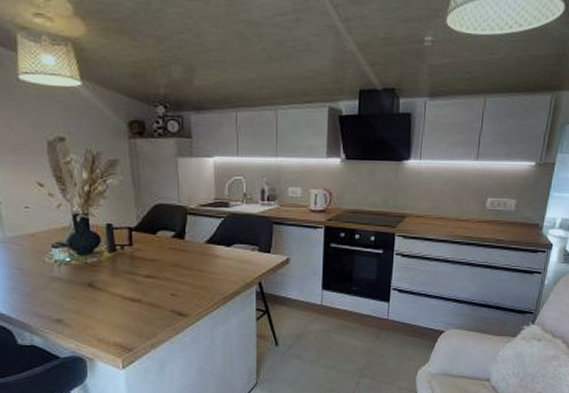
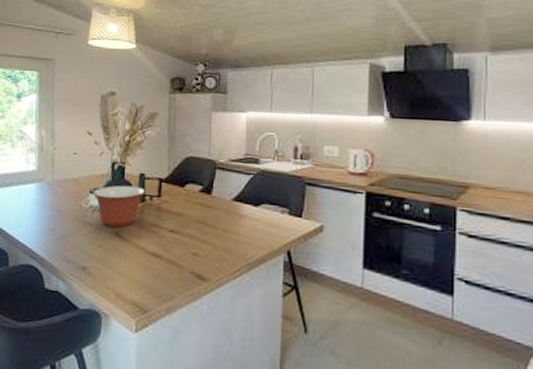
mixing bowl: none [57,237,115,278] -> present [93,185,146,228]

